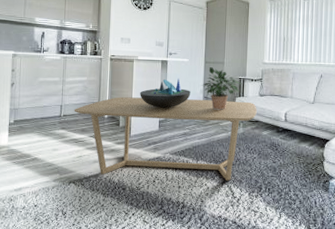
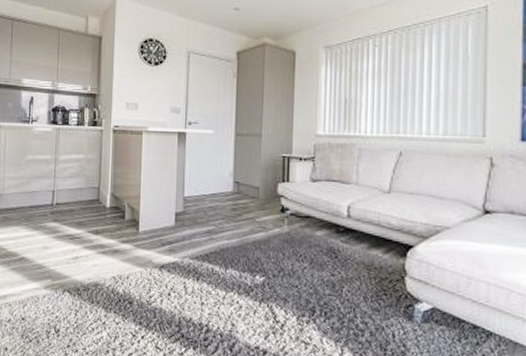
coffee table: present [74,97,257,181] -> none [68,180,308,298]
decorative bowl: present [140,79,191,108] -> none [150,157,217,196]
potted plant: present [202,67,242,111] -> none [231,141,286,202]

